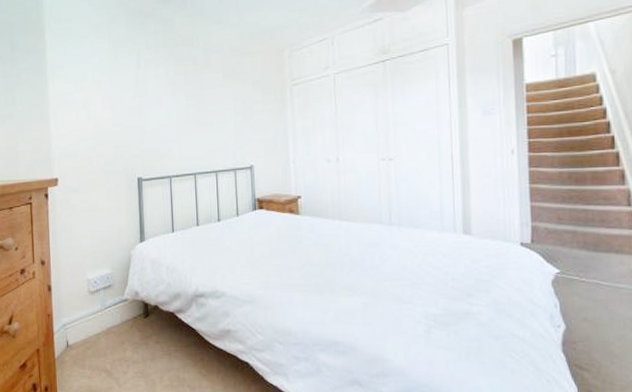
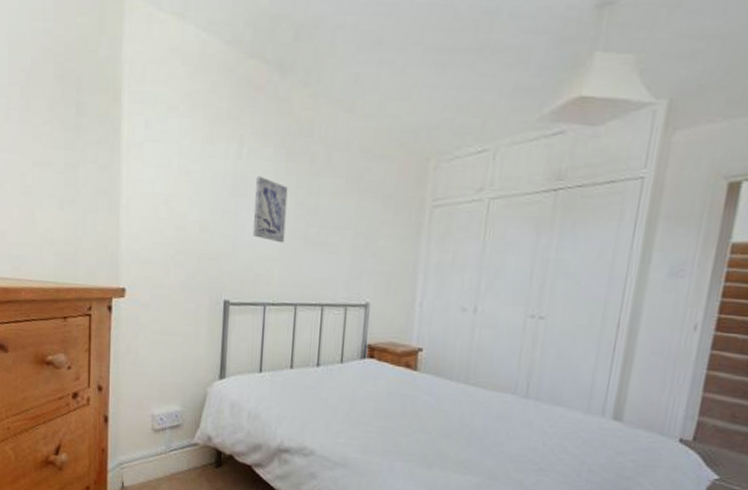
wall art: none [152,78,180,127] -> present [252,175,288,243]

